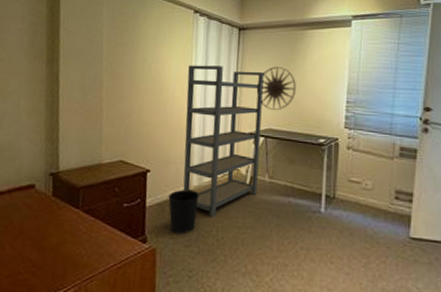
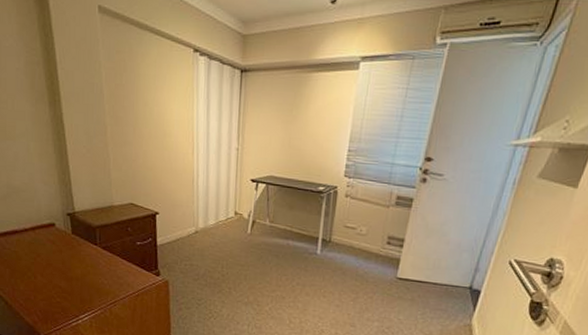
wastebasket: present [168,189,200,235] -> none [177,230,206,270]
shelving unit: present [183,65,264,217] -> none [189,109,266,256]
wall art: present [256,67,296,111] -> none [258,112,299,158]

